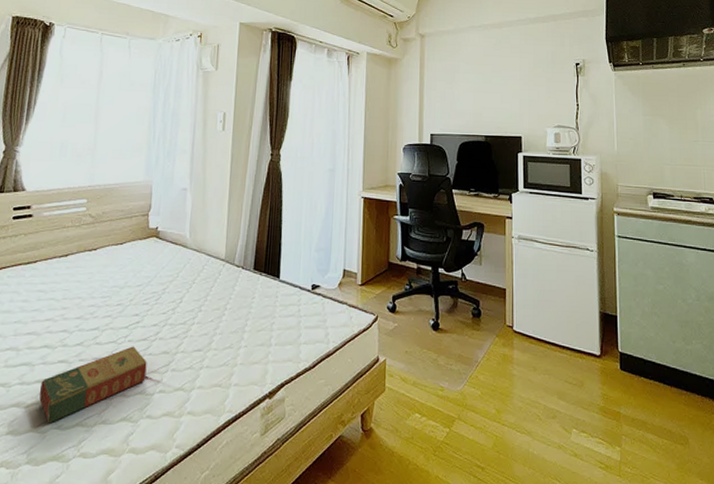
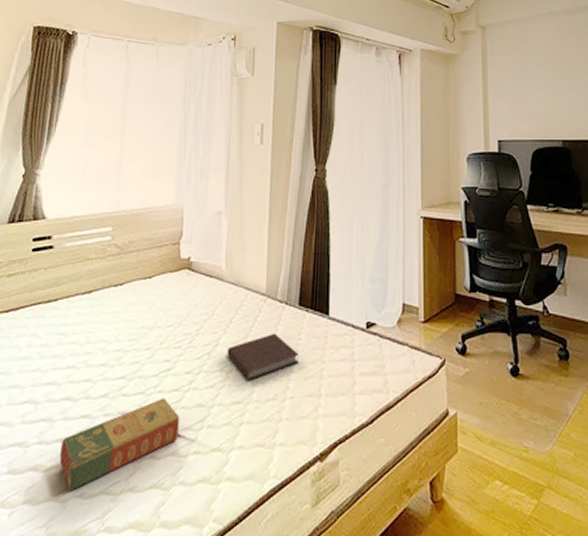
notebook: none [190,292,252,333] -> present [227,333,299,382]

